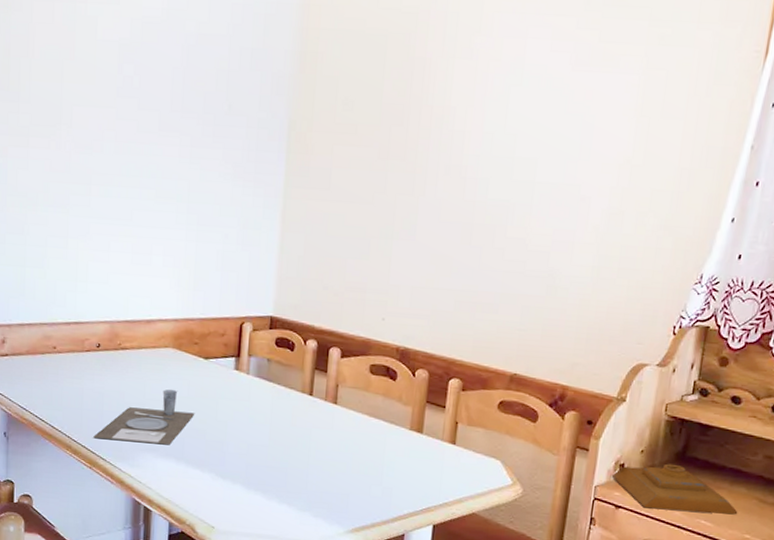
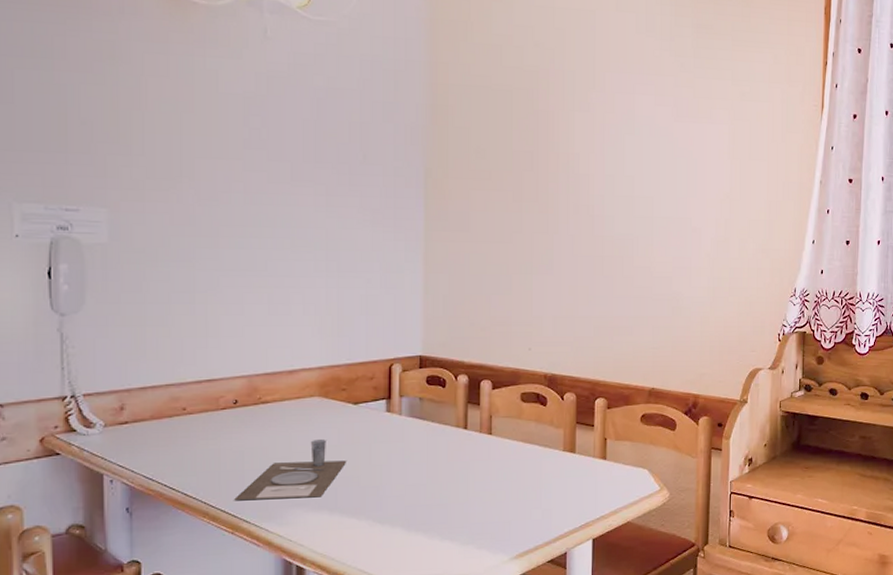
decorative box: present [611,463,738,515] -> none [743,453,846,495]

